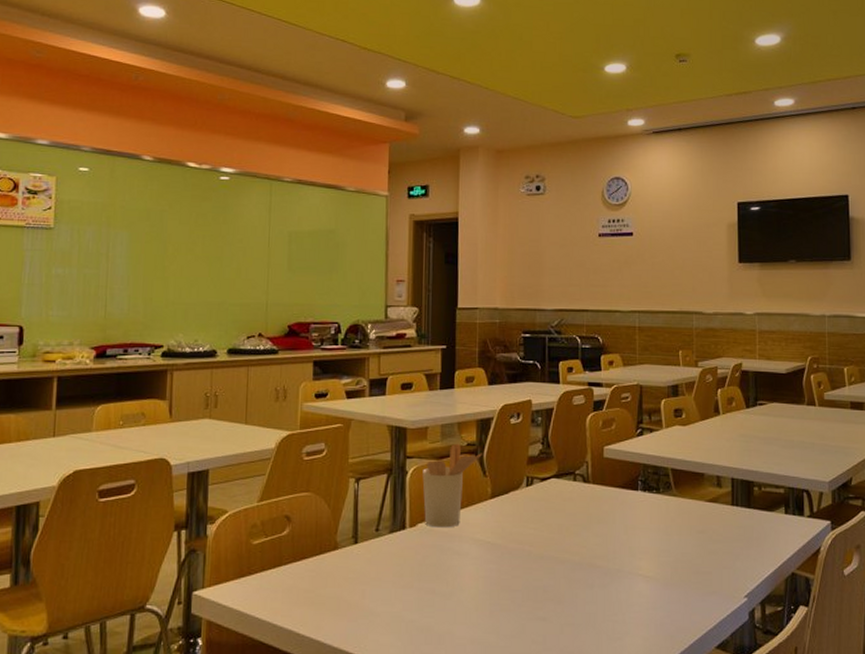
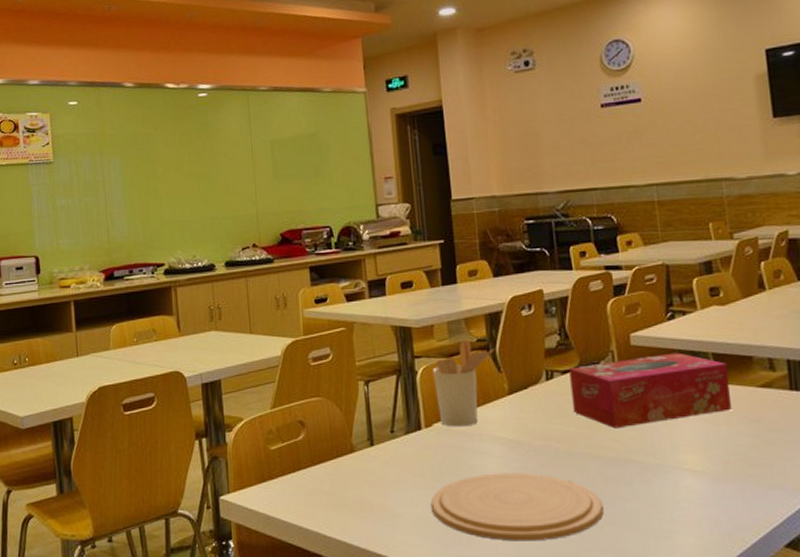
plate: none [406,574,566,641] -> present [430,472,604,541]
tissue box: none [547,466,684,535] -> present [569,352,733,429]

